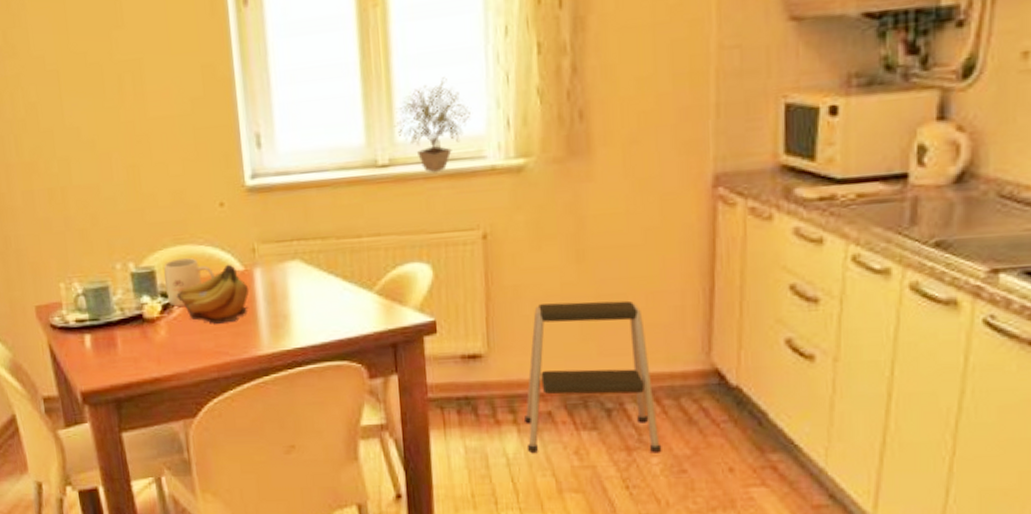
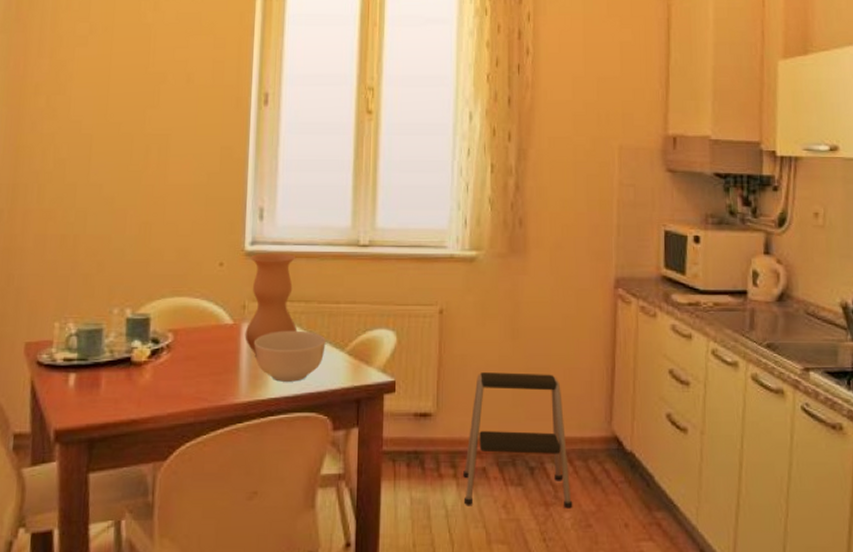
mug: present [163,258,215,307] -> none [157,309,205,352]
fruit: present [175,264,250,324] -> none [165,317,235,371]
vase: none [253,184,317,306] -> present [245,253,298,358]
bowl: none [269,271,351,330] -> present [253,330,326,382]
potted plant: present [394,77,471,174] -> none [376,181,437,256]

